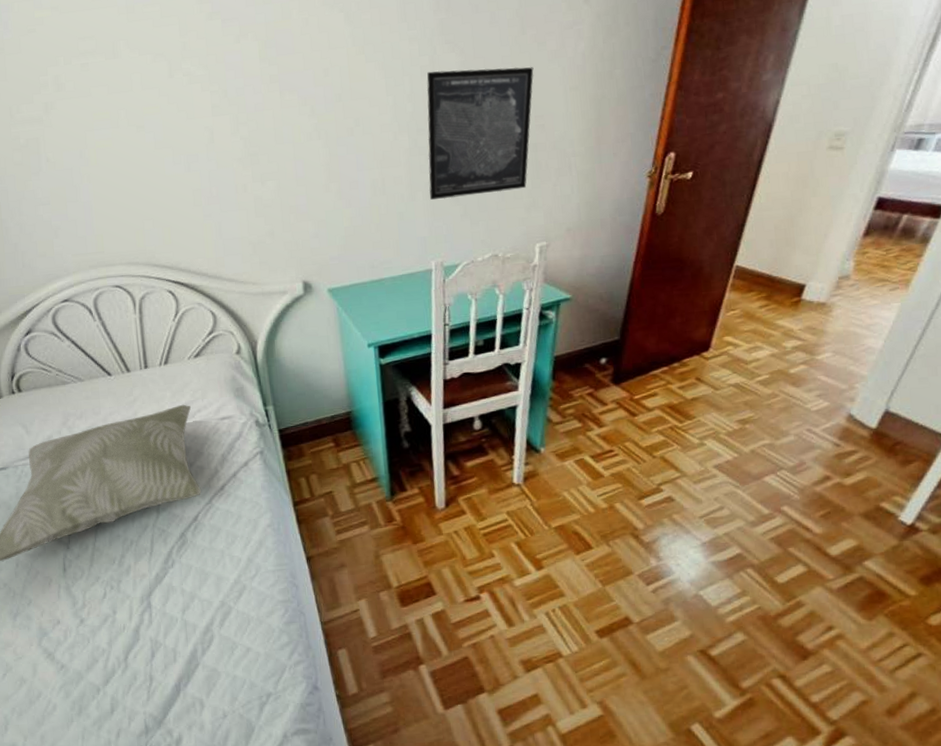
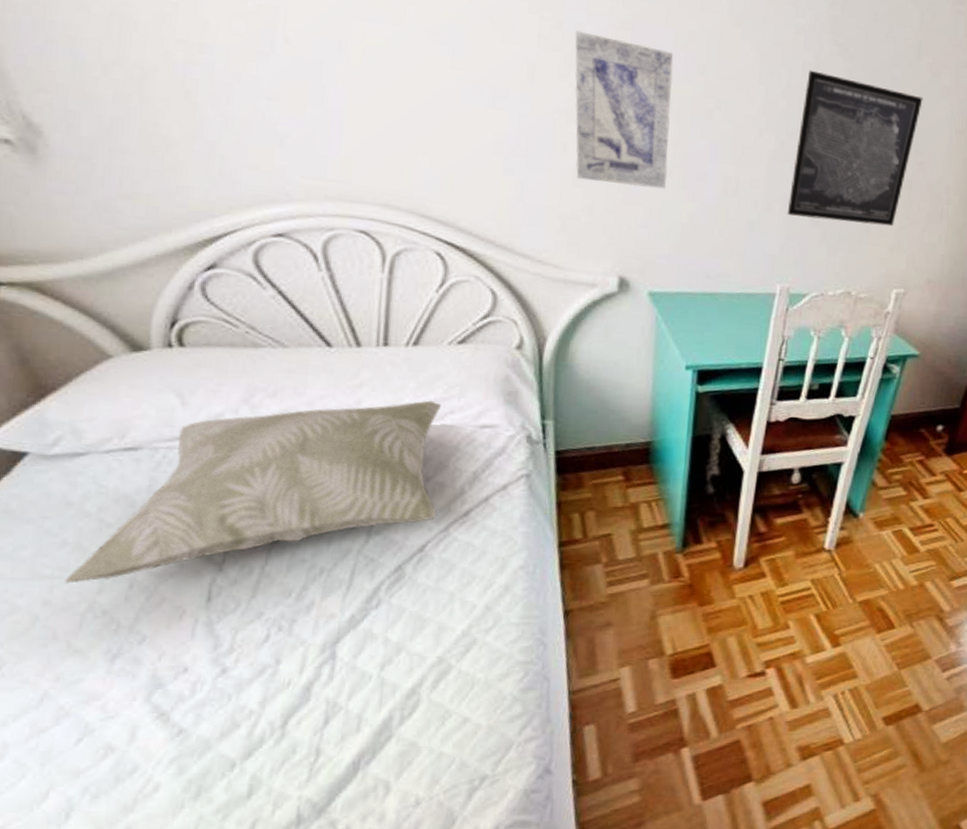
wall art: none [237,90,327,211] -> present [575,30,674,189]

